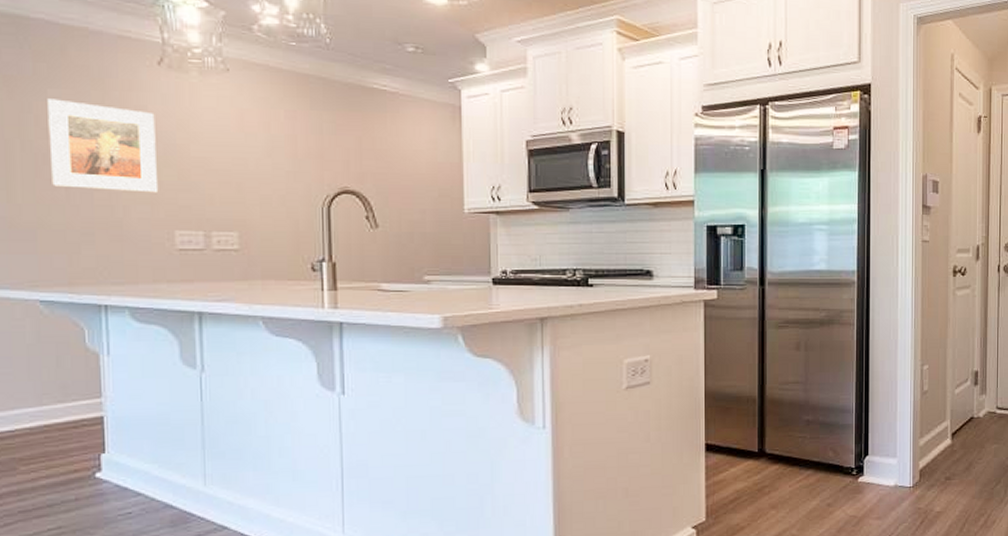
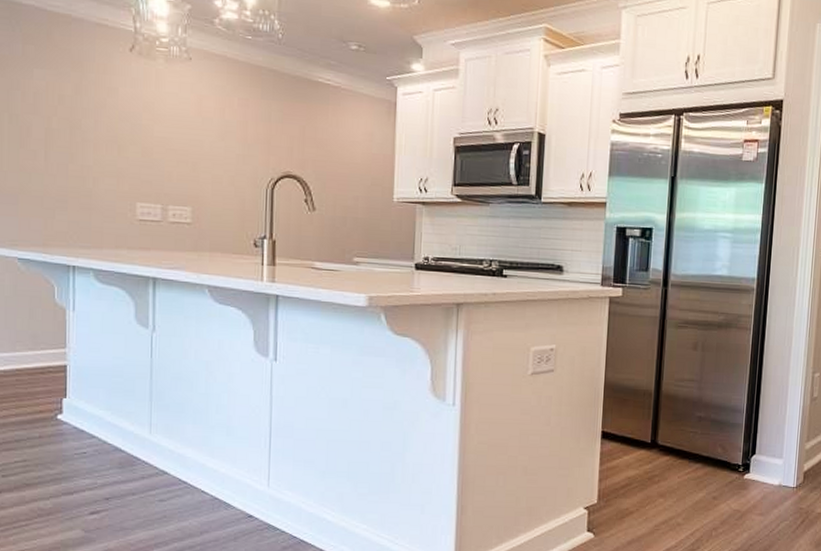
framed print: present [47,98,159,193] -> none [32,77,125,167]

